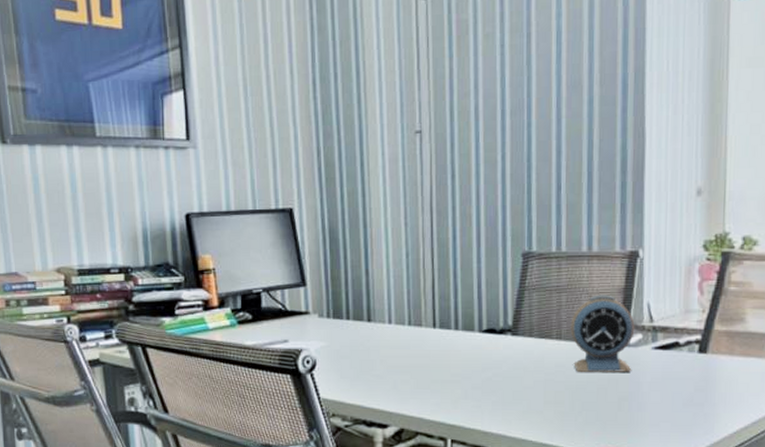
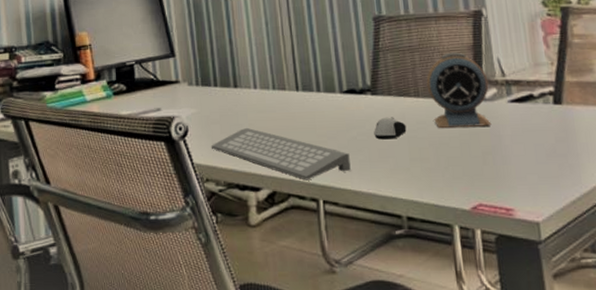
computer keyboard: none [339,363,483,419] -> present [211,127,351,181]
computer mouse: none [510,359,544,382] -> present [374,117,407,140]

